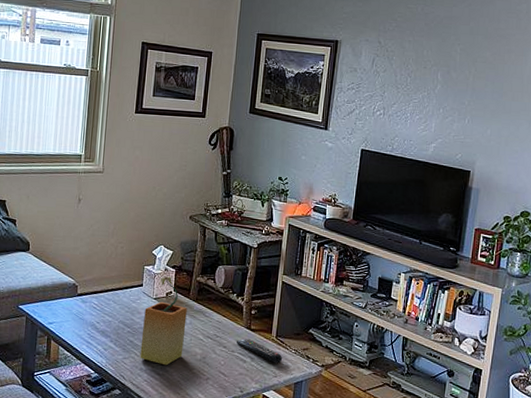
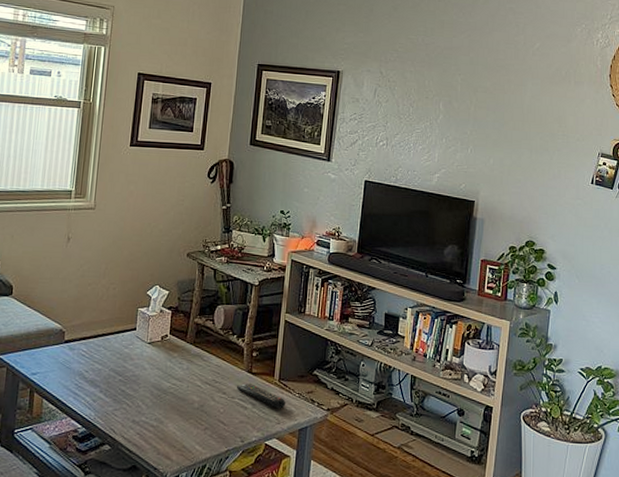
potted plant: present [140,276,187,366] -> none [132,318,184,416]

